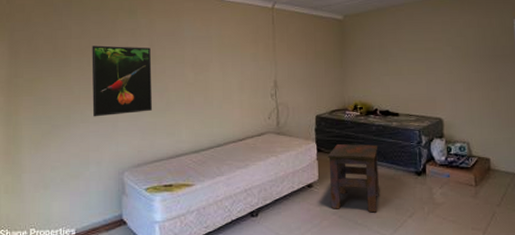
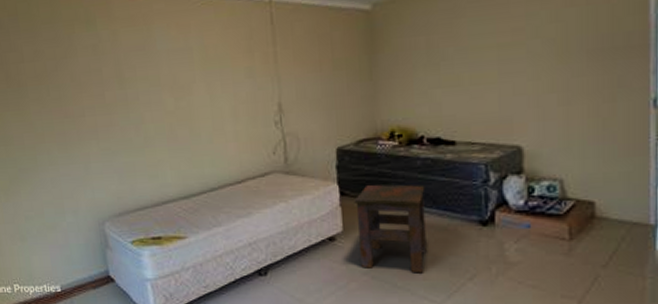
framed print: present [91,45,152,117] -> none [48,67,128,158]

